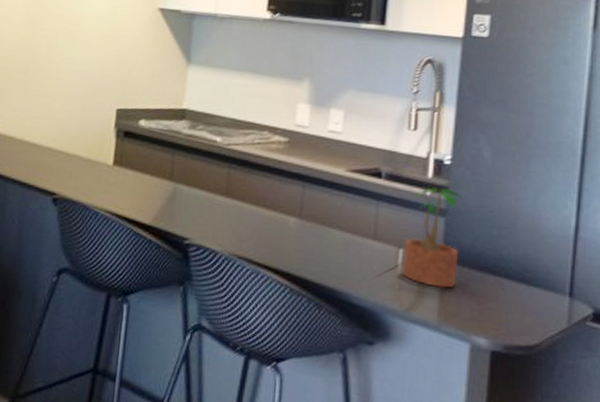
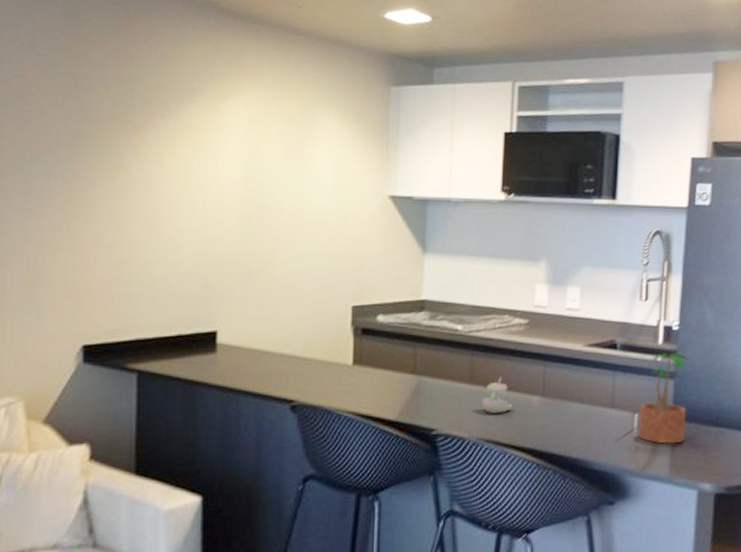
candle: none [236,193,268,231] -> present [482,376,513,413]

